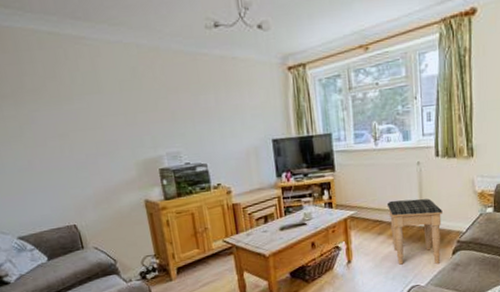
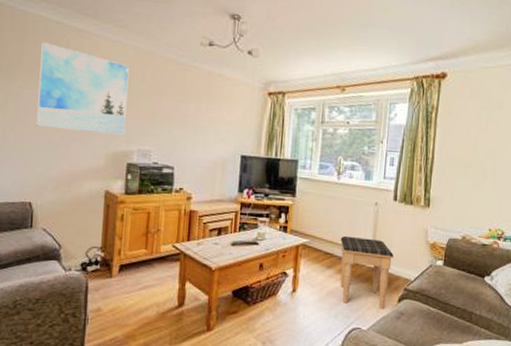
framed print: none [39,57,149,148] -> present [36,42,129,136]

